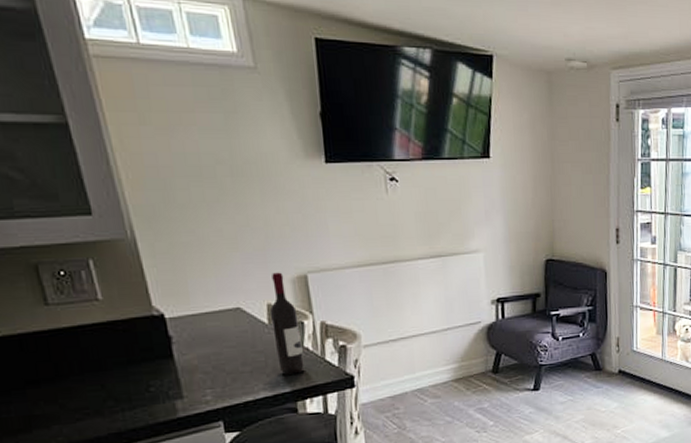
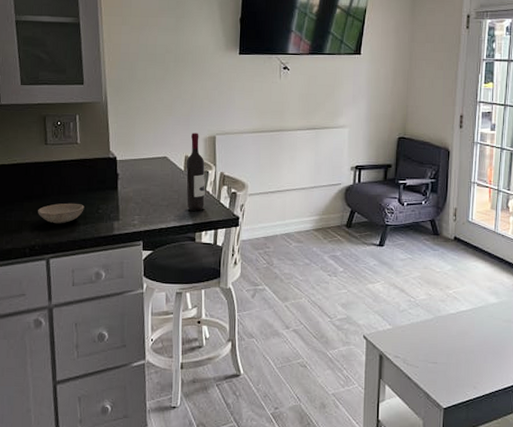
bowl: none [52,382,127,414] -> present [38,203,85,224]

